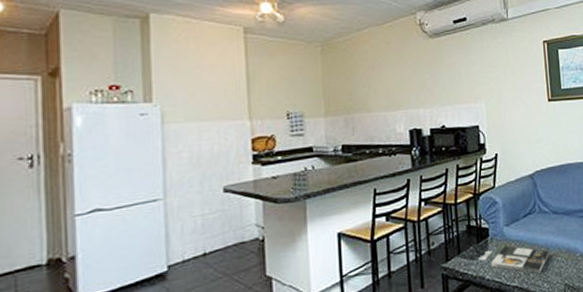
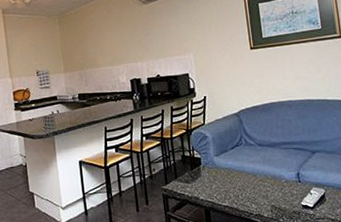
magazine: present [478,246,550,273] -> none [193,172,257,196]

